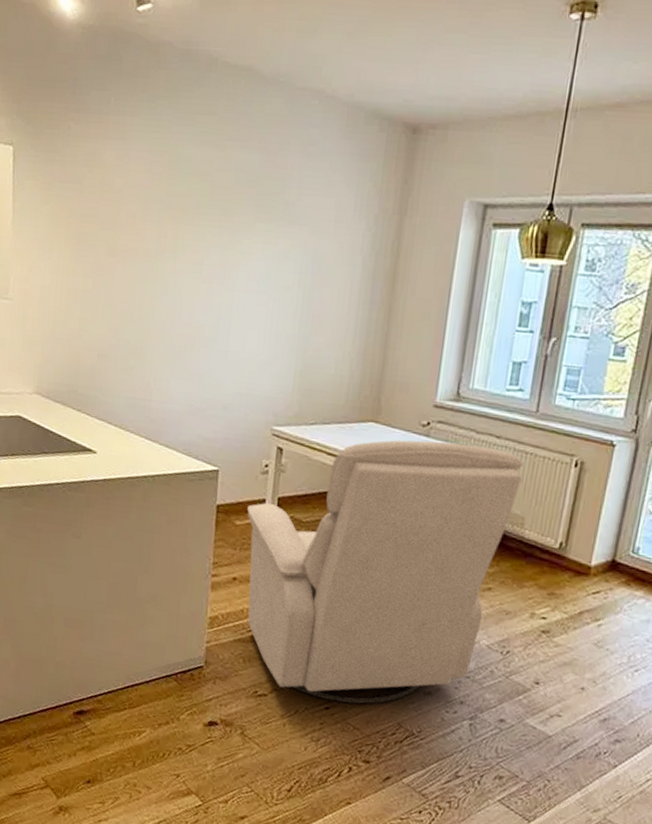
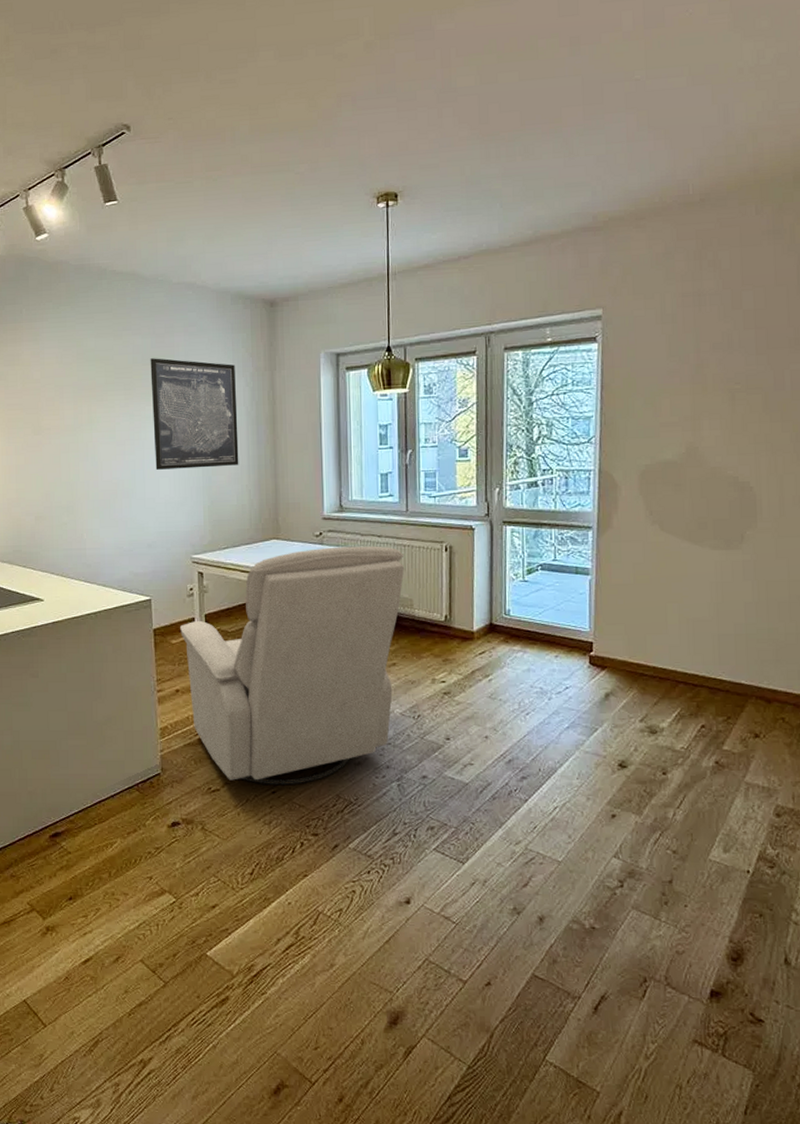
wall art: none [244,180,357,327] -> present [150,358,239,470]

